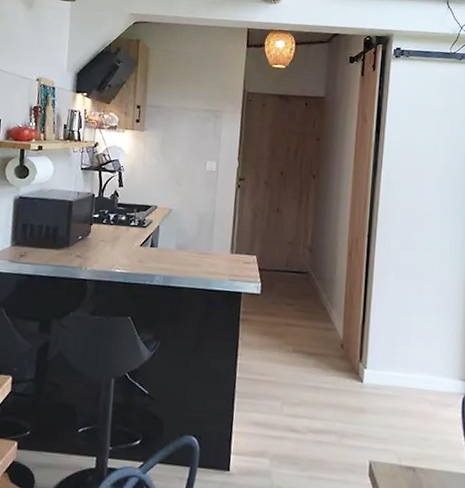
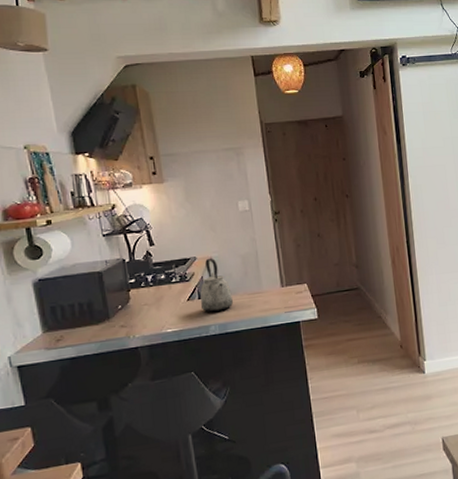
kettle: none [152,209,183,264] -> present [200,258,234,312]

